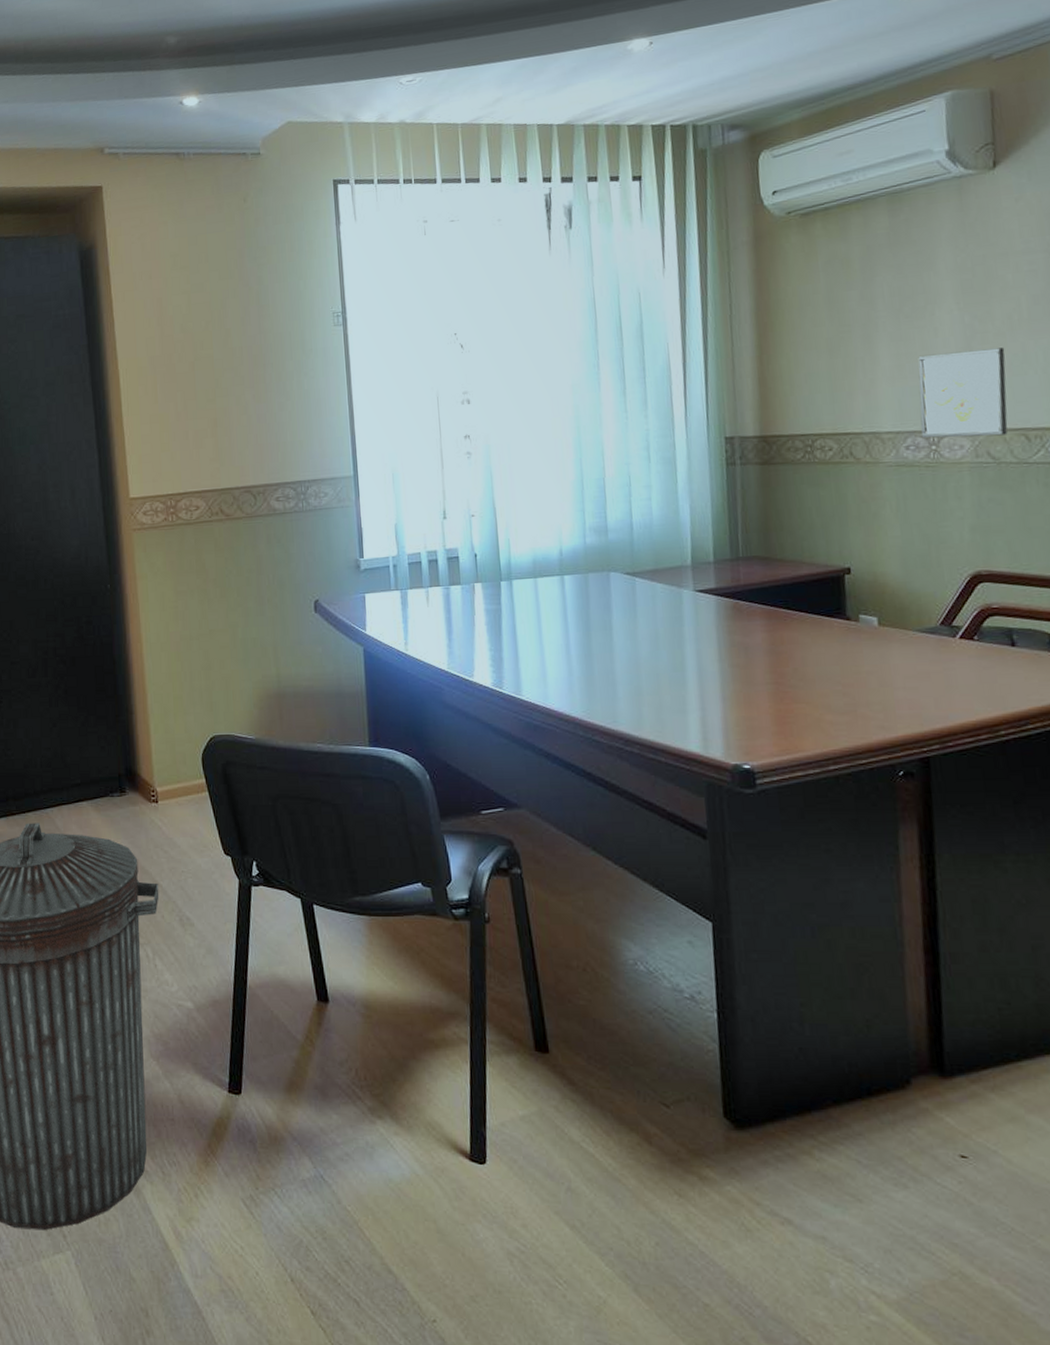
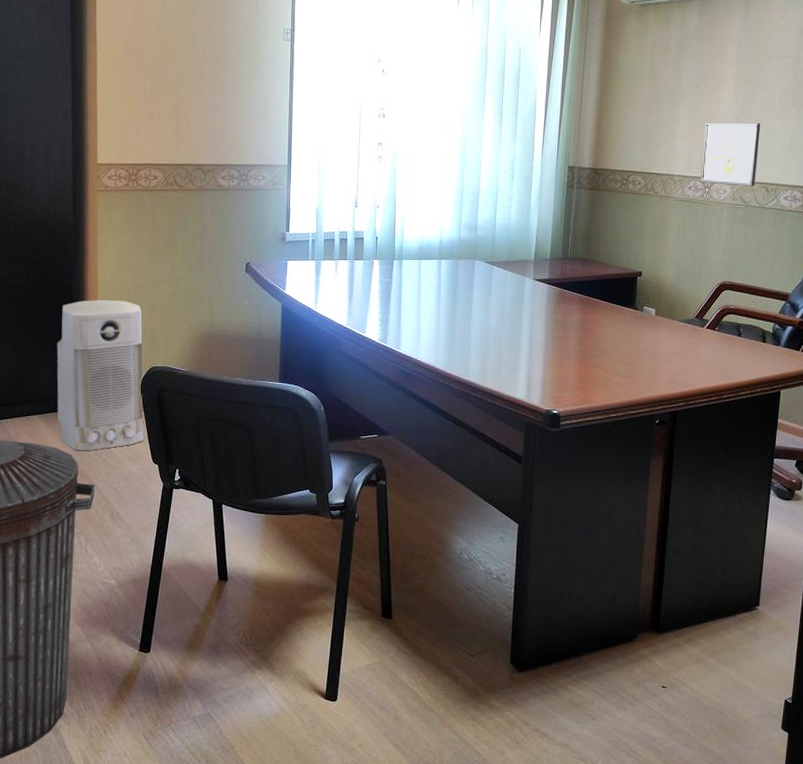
air purifier: none [101,658,211,842] -> present [57,299,144,451]

